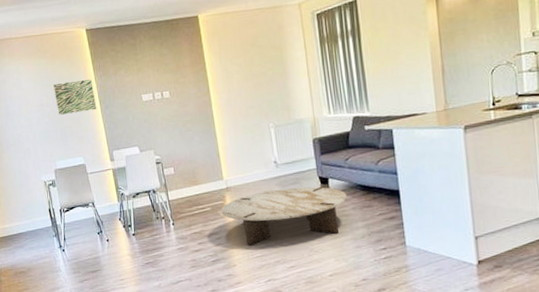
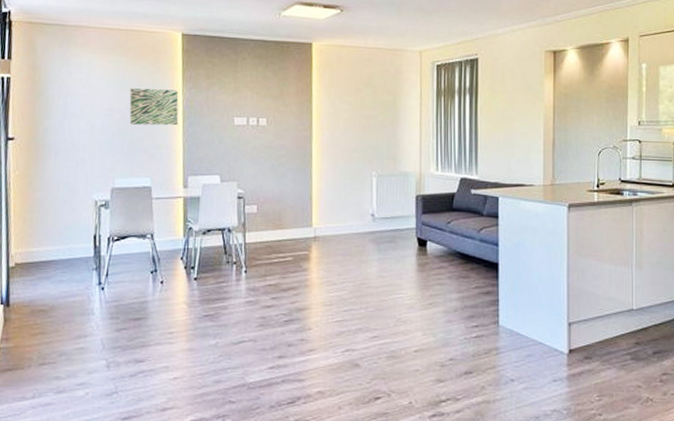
coffee table: present [221,187,348,246] -> none [304,246,445,307]

